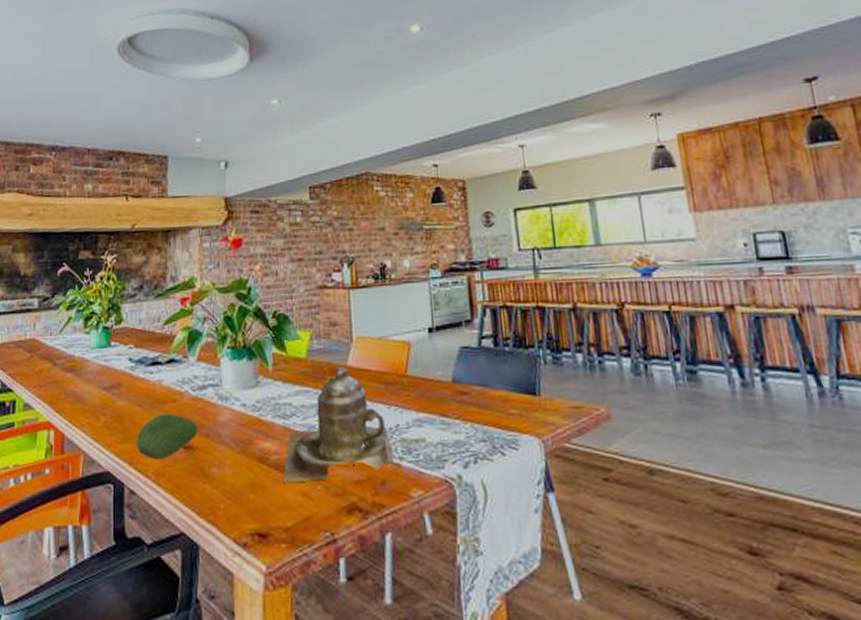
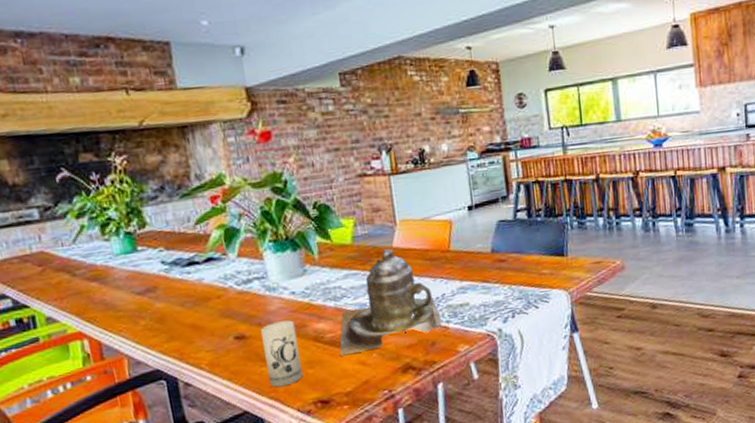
fruit: present [137,413,198,459] -> none [183,309,249,353]
candle: none [209,435,244,510] -> present [261,320,303,388]

